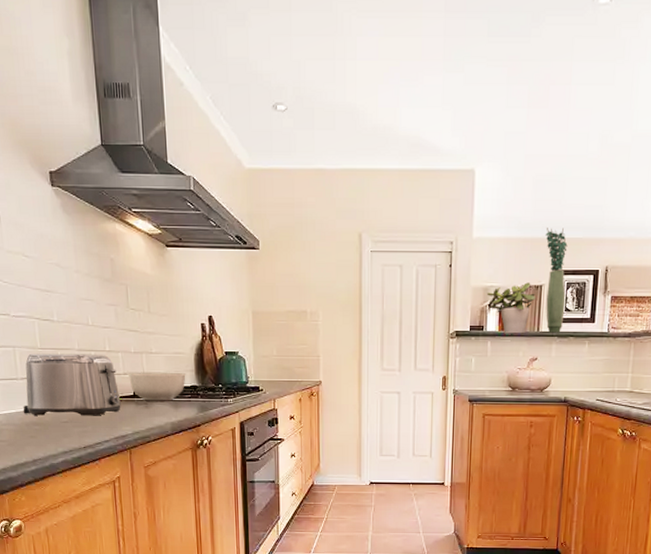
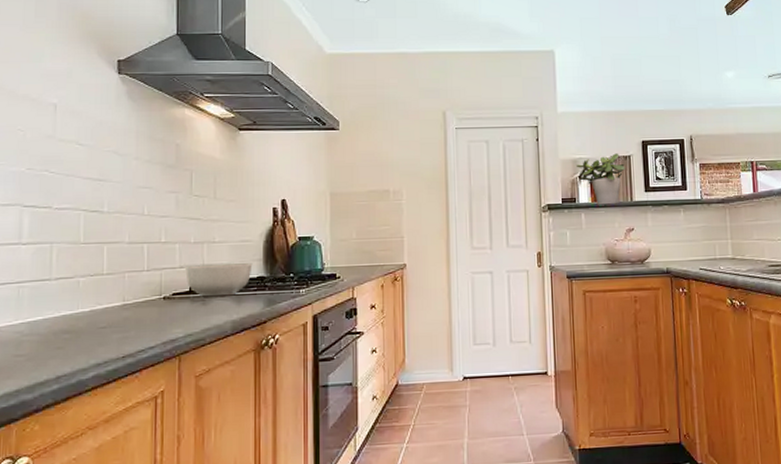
toaster: present [22,353,121,416] -> none [52,246,173,322]
vase: present [545,228,568,333] -> none [628,101,656,202]

